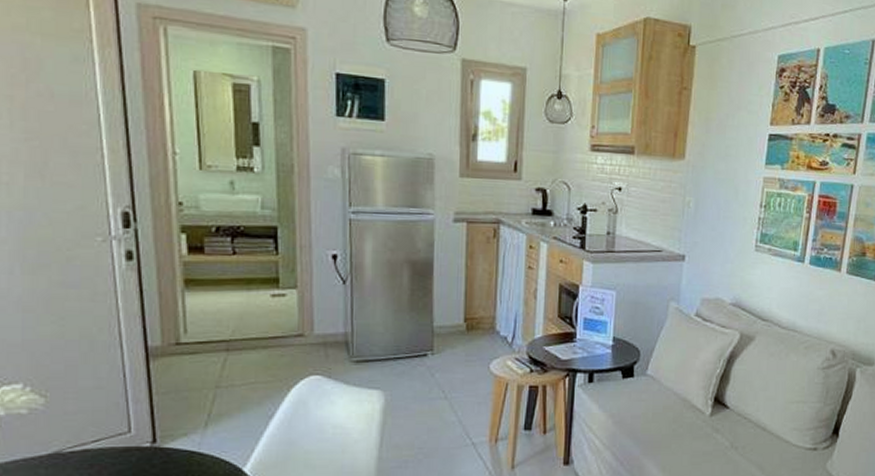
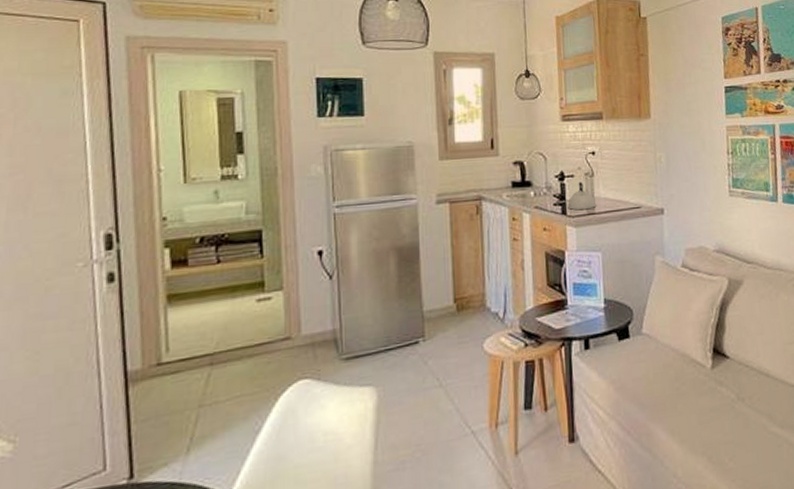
kettle: none [587,218,617,247] -> present [567,182,597,211]

